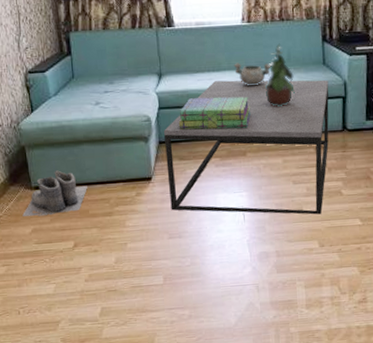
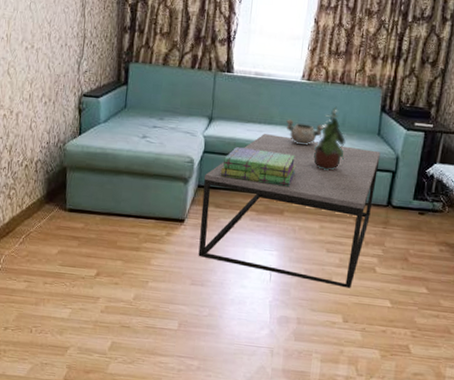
boots: present [22,170,87,217] -> none [52,196,120,241]

